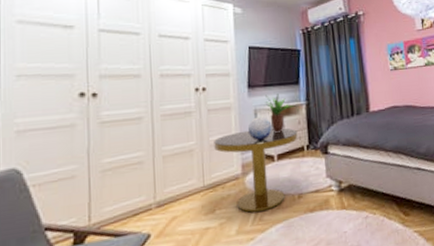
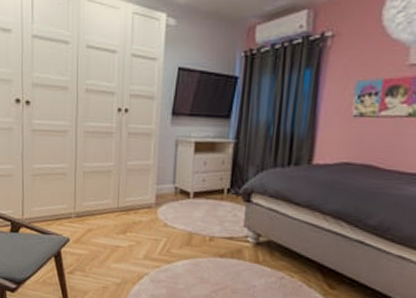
side table: present [213,128,298,213] -> none [130,161,220,244]
decorative sphere: present [247,116,272,141] -> none [166,148,192,175]
potted plant: present [265,94,294,133] -> none [188,126,220,169]

